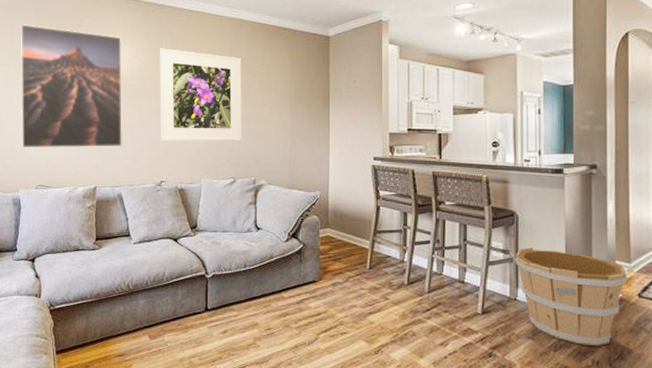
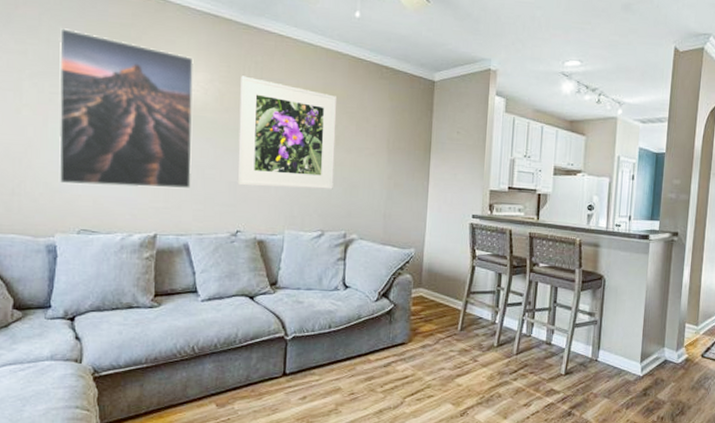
wooden bucket: present [515,248,628,347] -> none [599,310,694,404]

